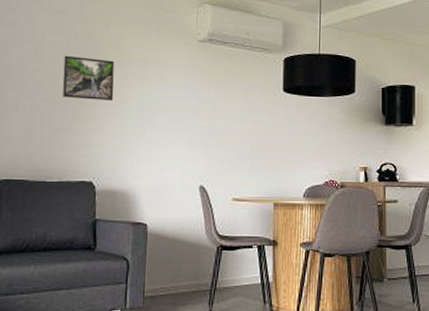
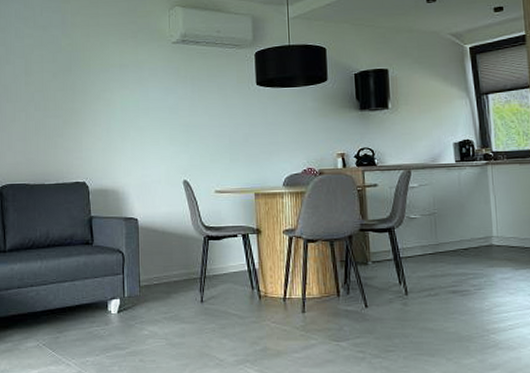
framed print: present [62,55,115,102] -> none [52,66,99,107]

